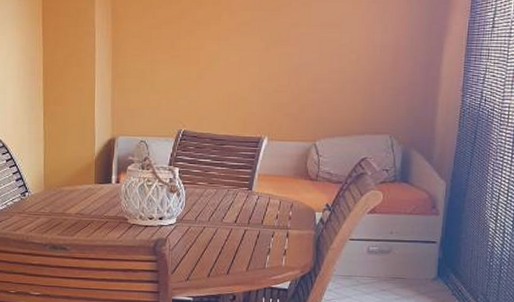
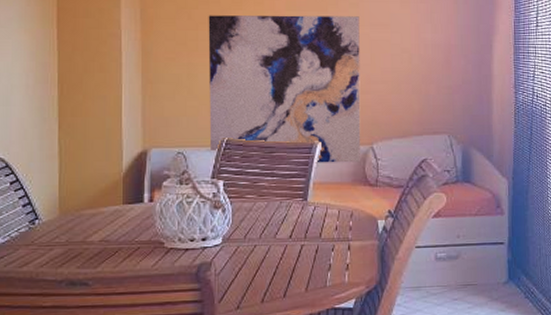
wall art: none [168,14,311,158] -> present [208,15,361,163]

